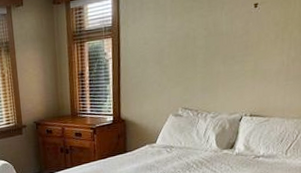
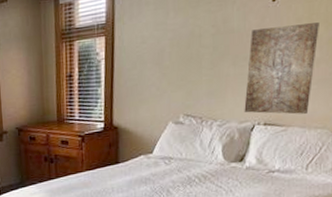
wall art: none [233,26,294,107] -> present [244,22,319,115]

